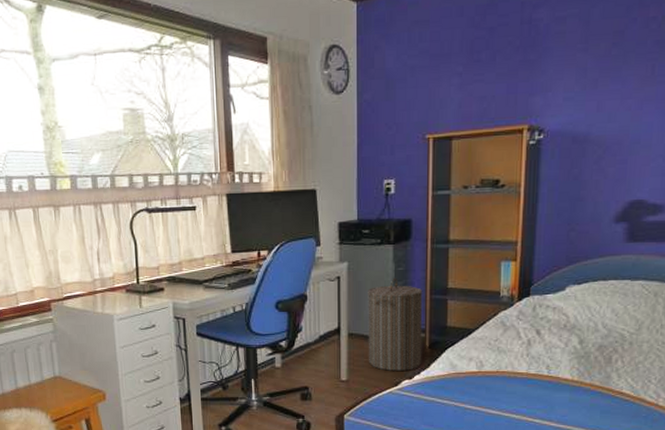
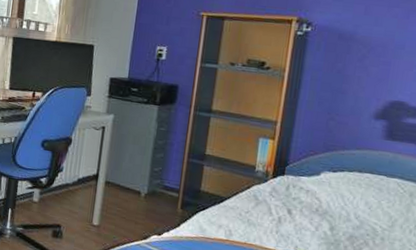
laundry hamper: present [368,277,423,371] -> none [121,136,181,227]

